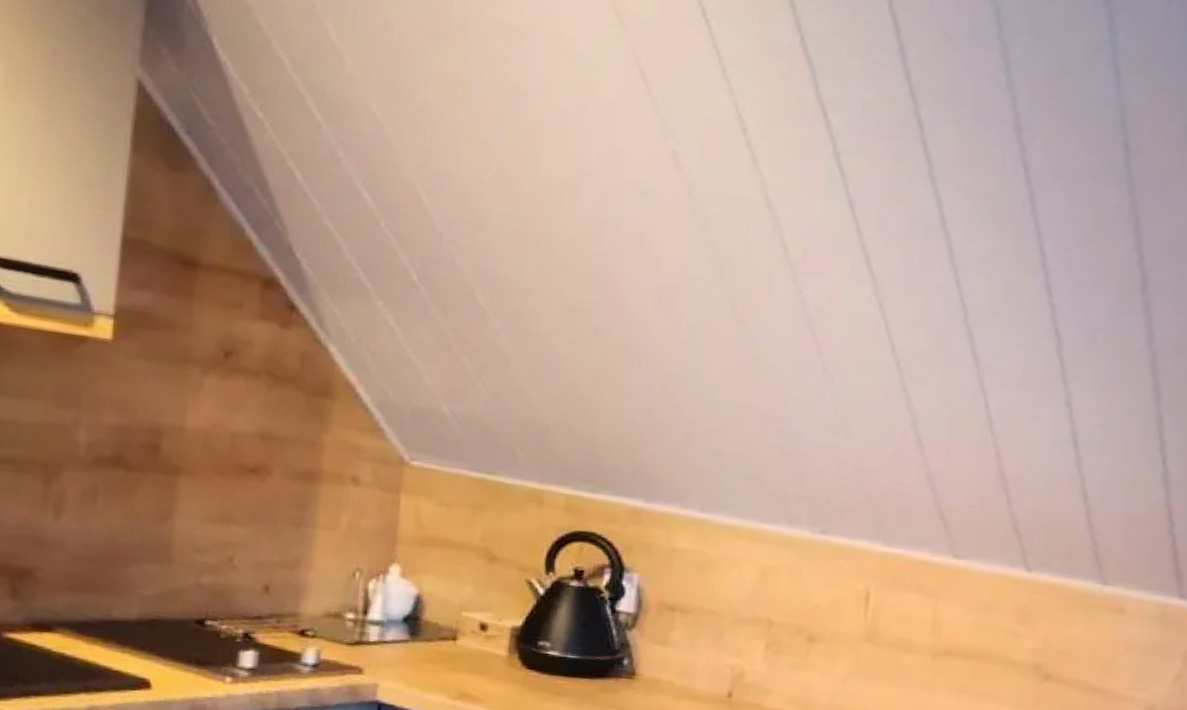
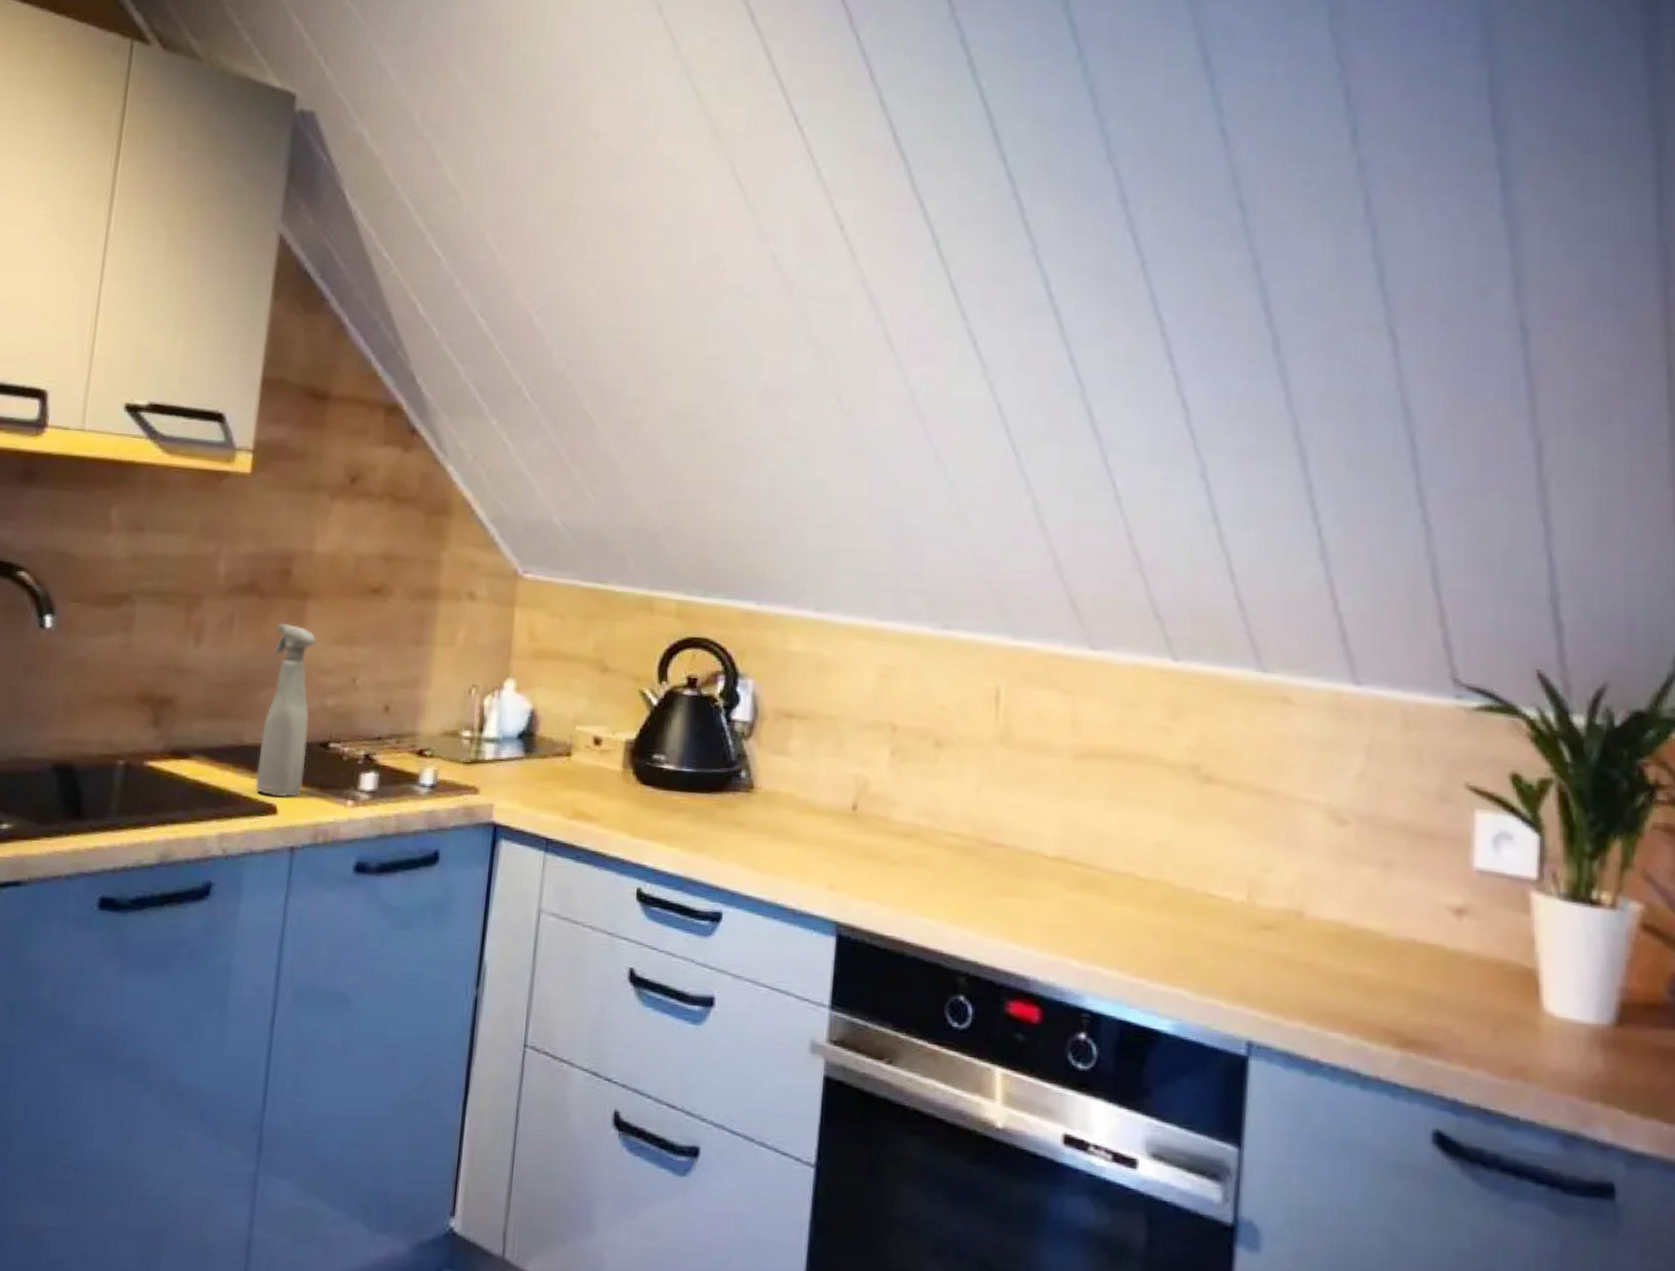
spray bottle: none [125,498,190,673] -> present [254,622,317,798]

